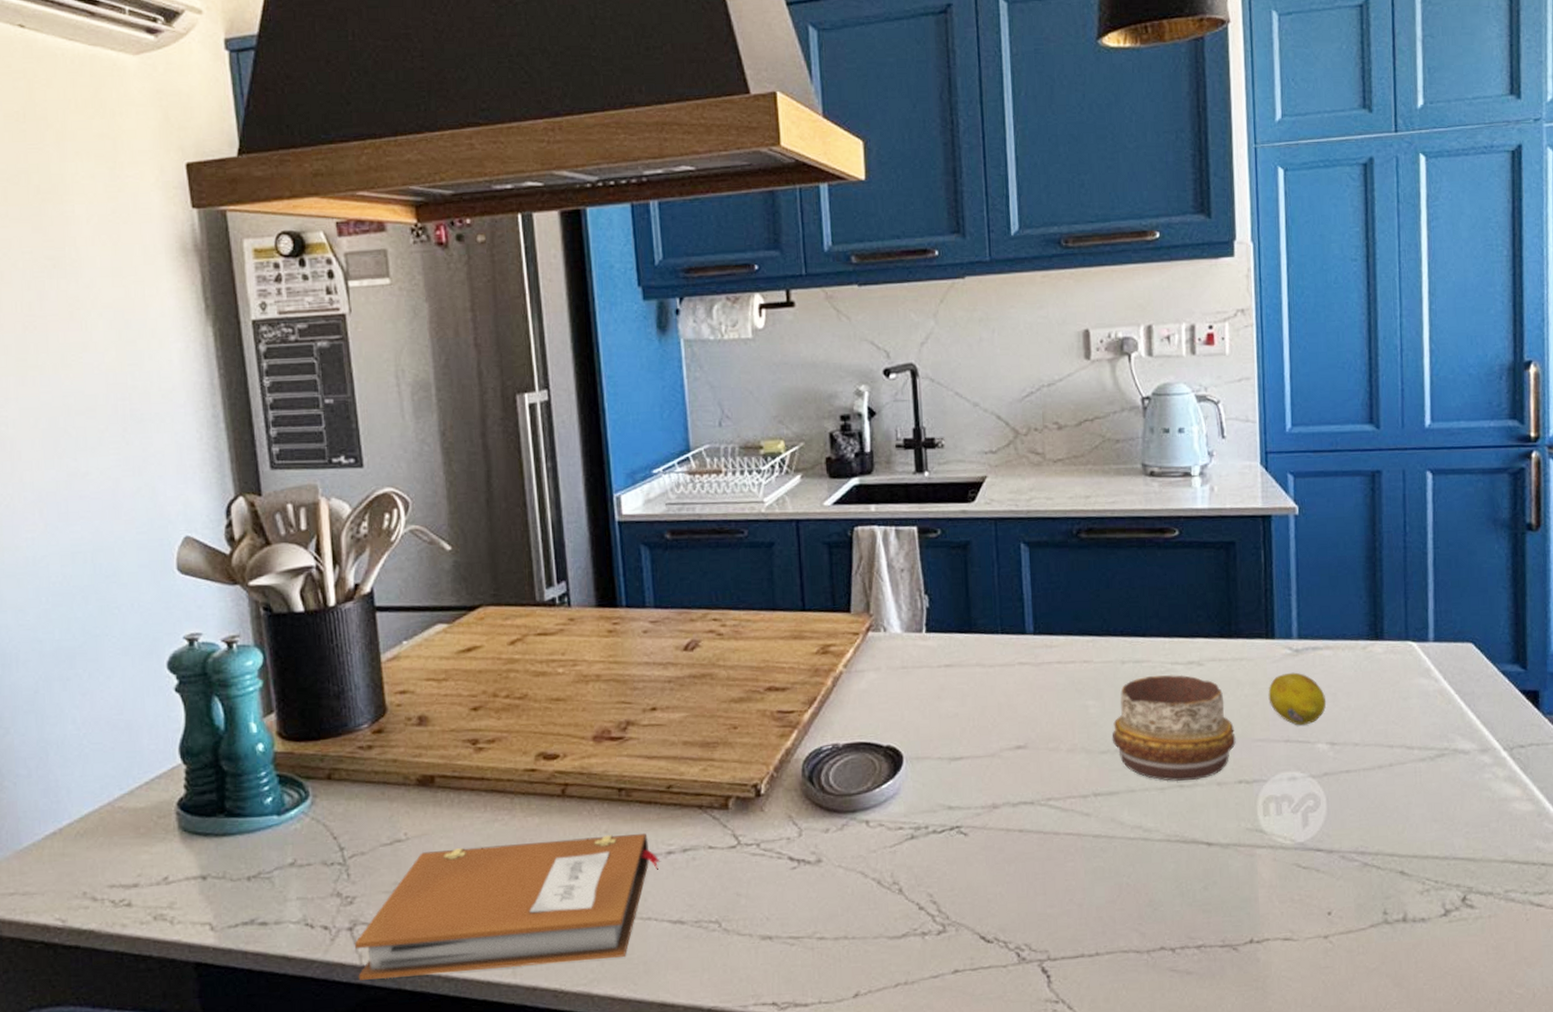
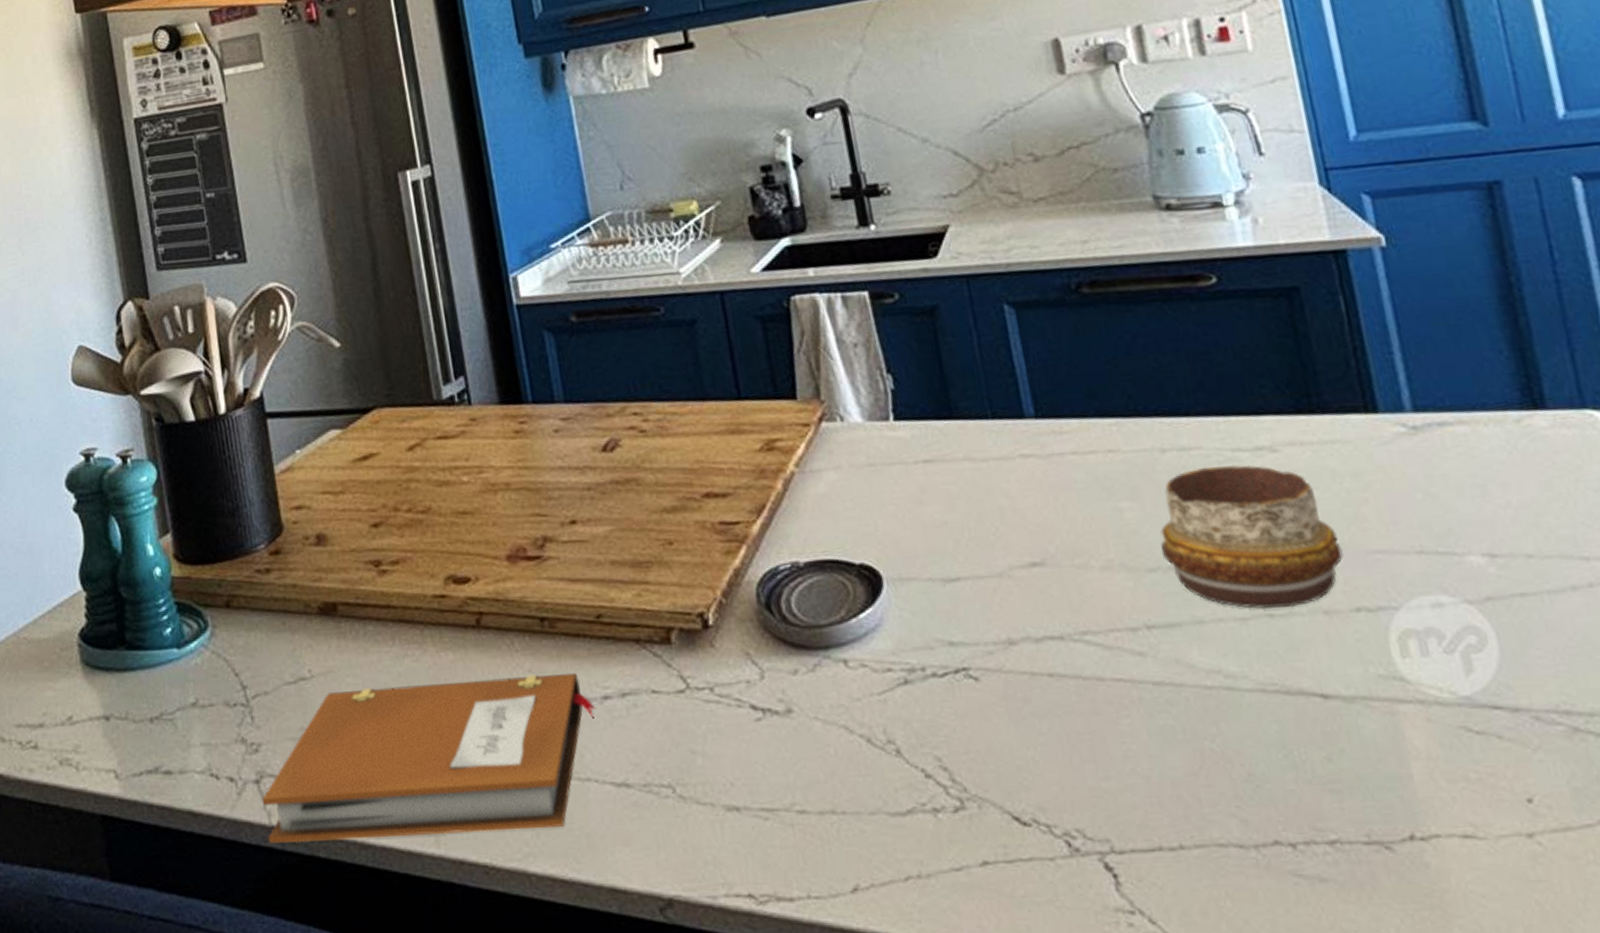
fruit: present [1268,672,1327,726] -> none [1380,457,1472,531]

